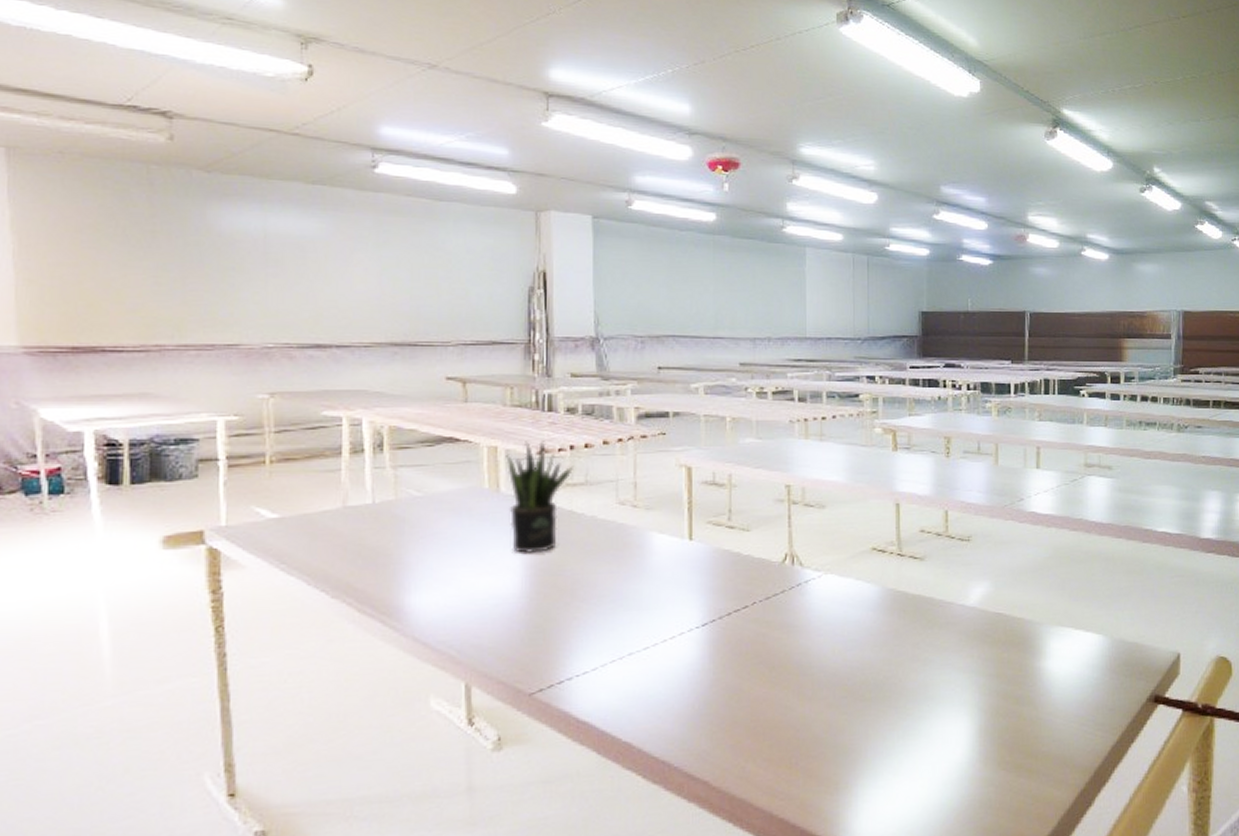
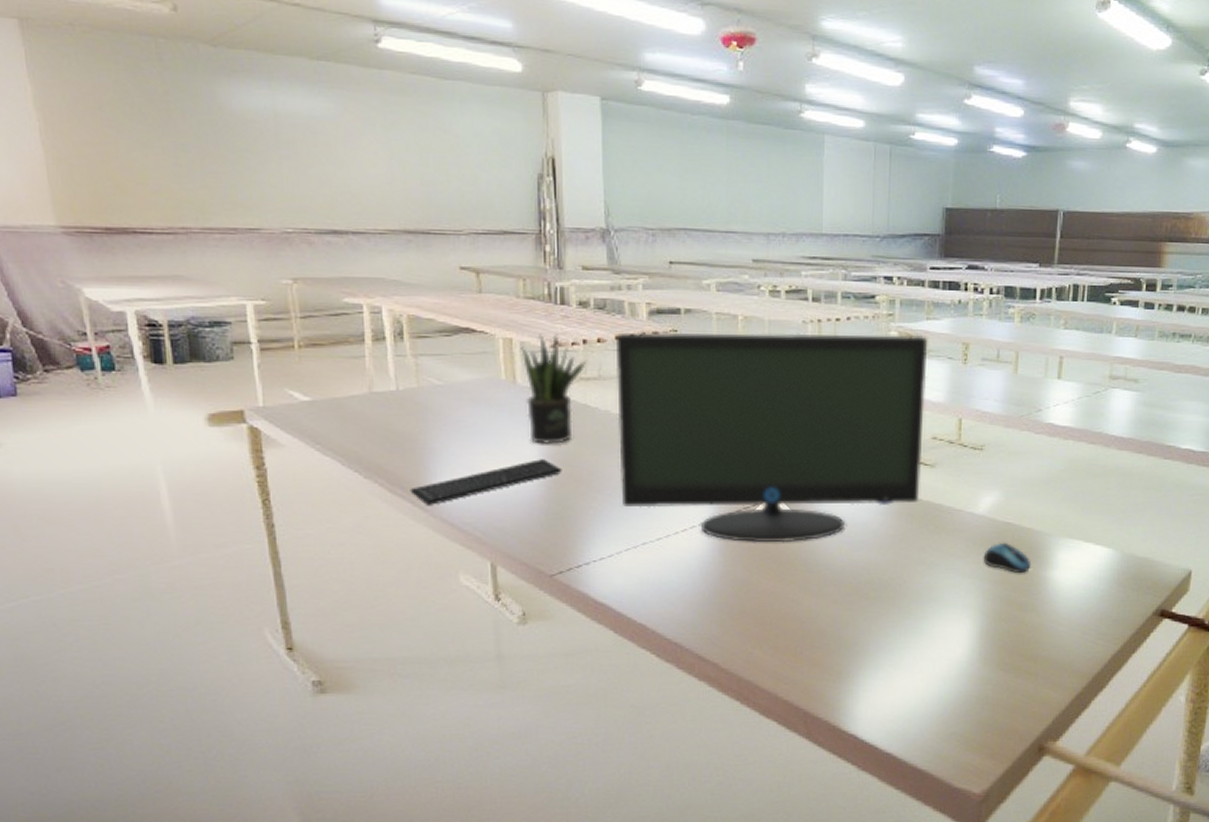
keyboard: none [380,569,545,624] -> present [410,459,562,505]
monitor: none [603,430,912,648] -> present [615,332,927,543]
computer mouse: none [977,633,1025,665] -> present [983,542,1032,573]

